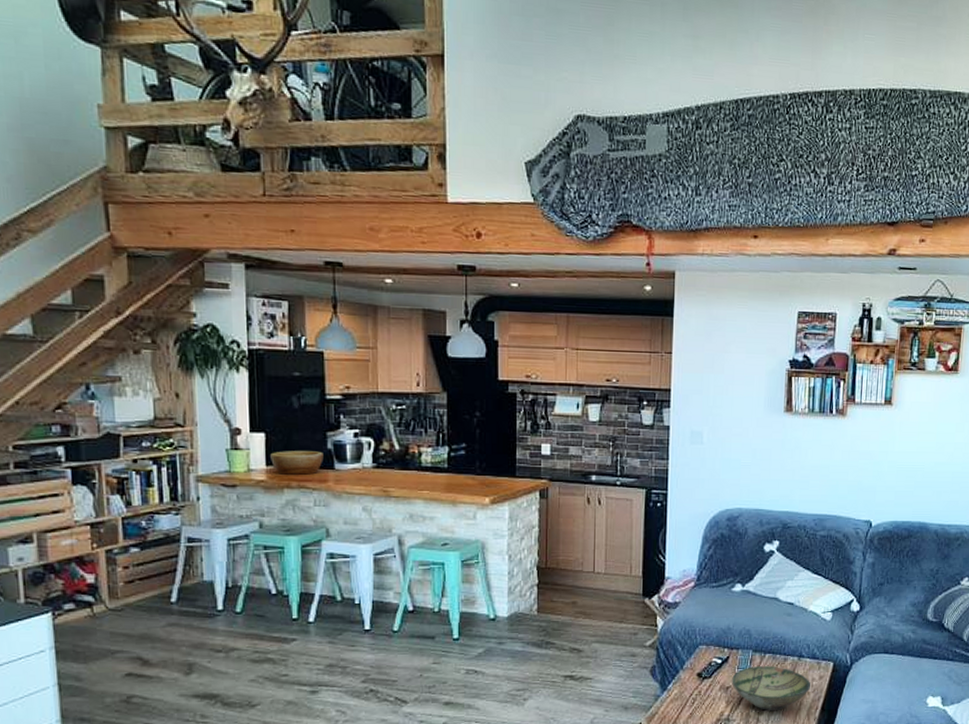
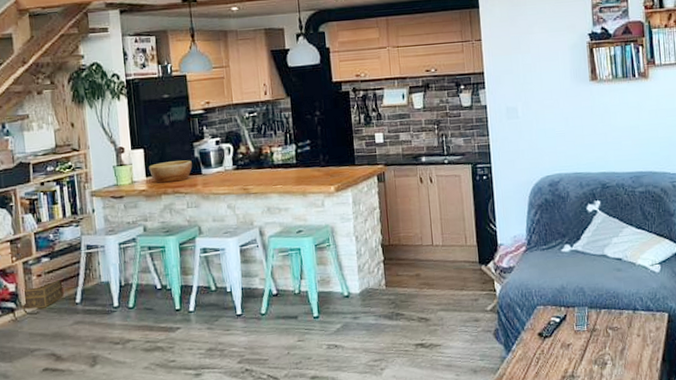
decorative box: none [103,572,156,605] -> present [22,277,64,310]
bowl: present [732,666,810,712] -> none [571,320,649,366]

